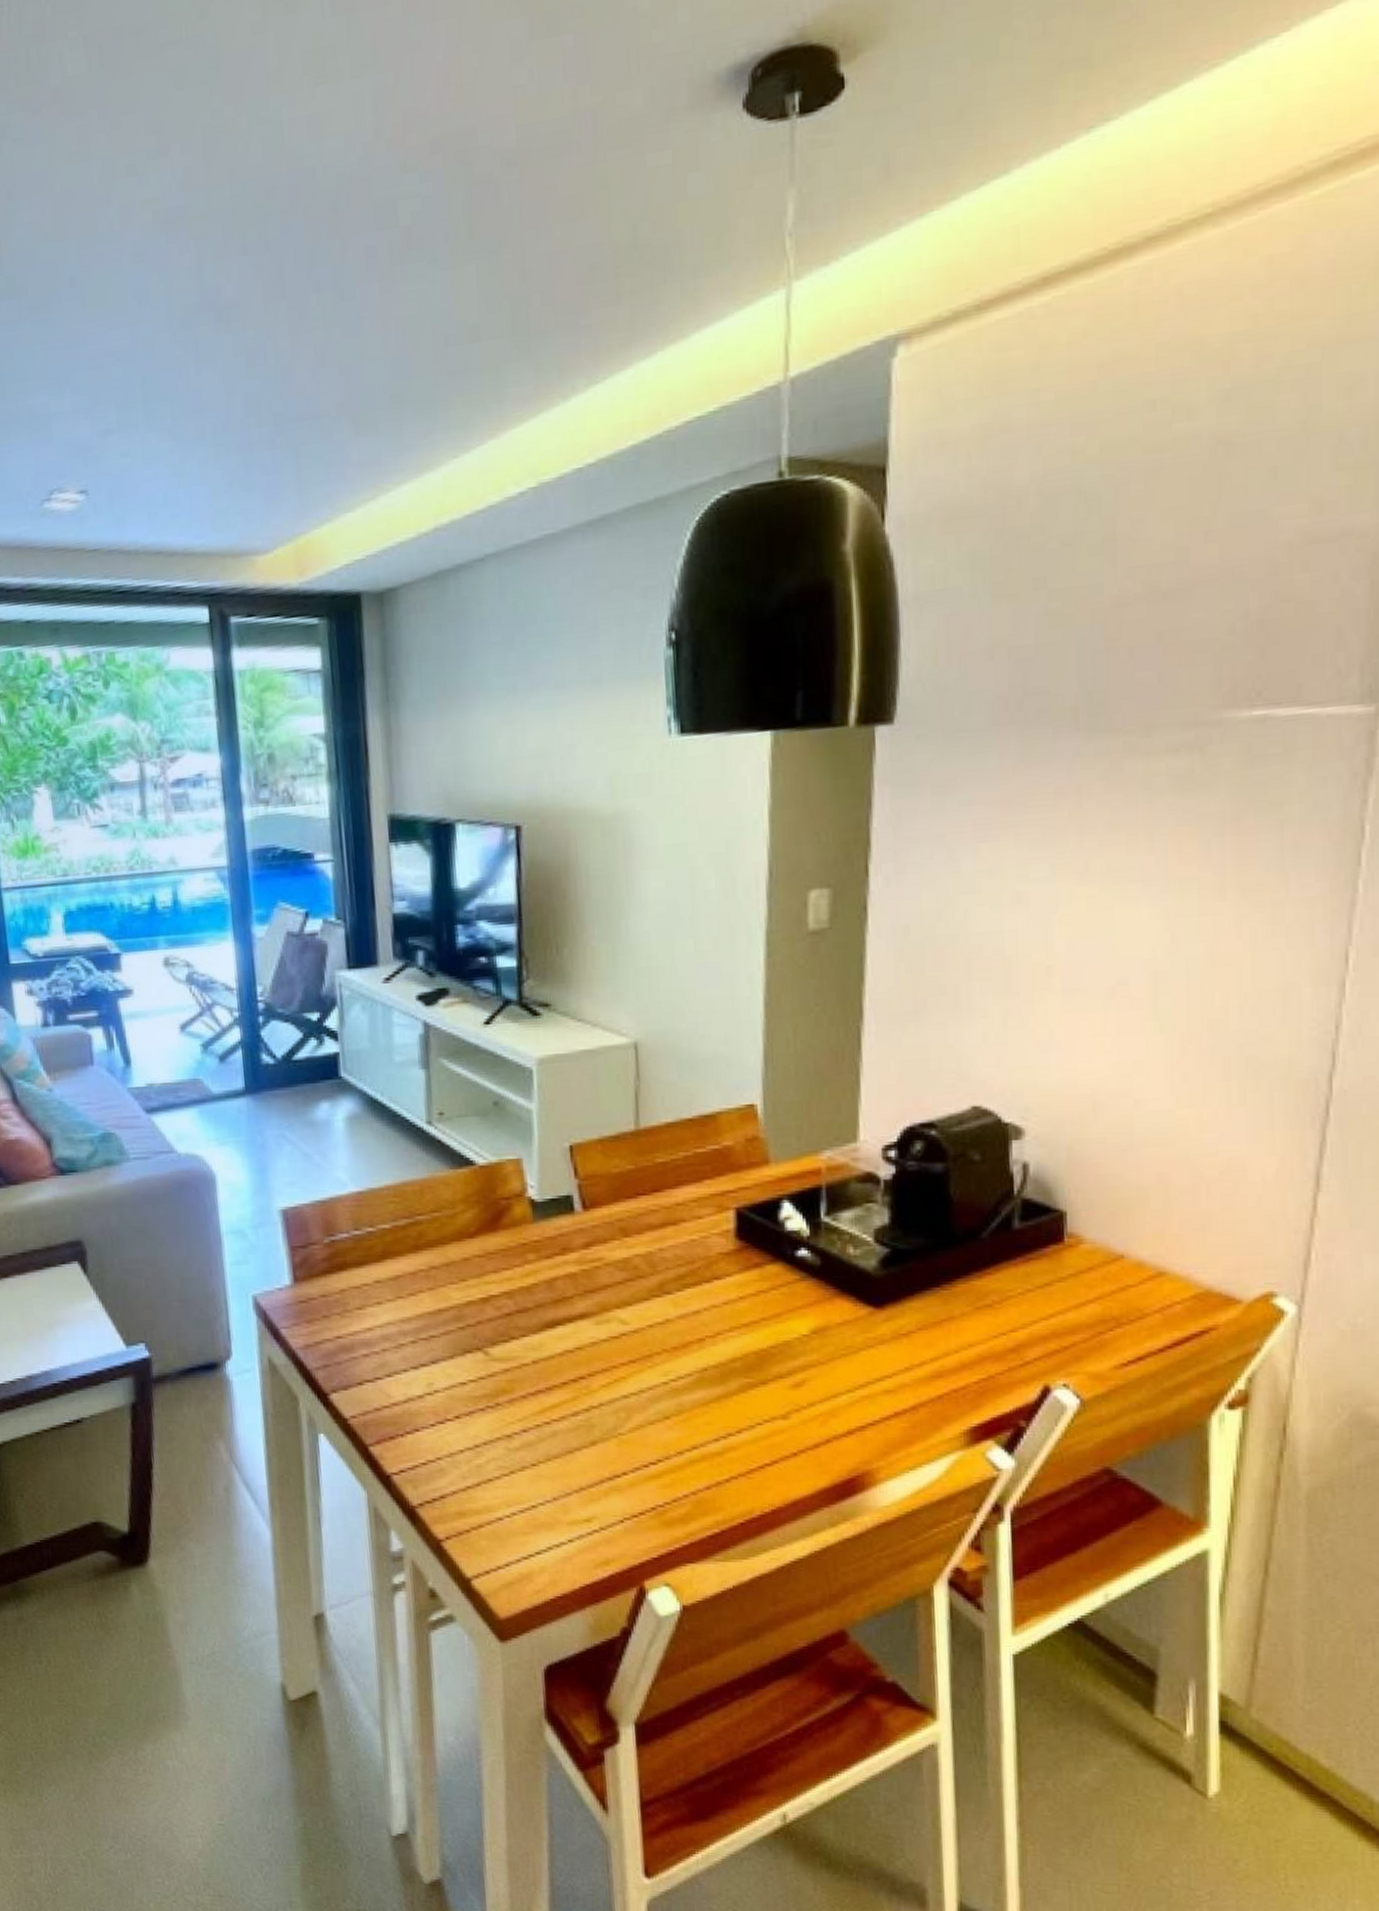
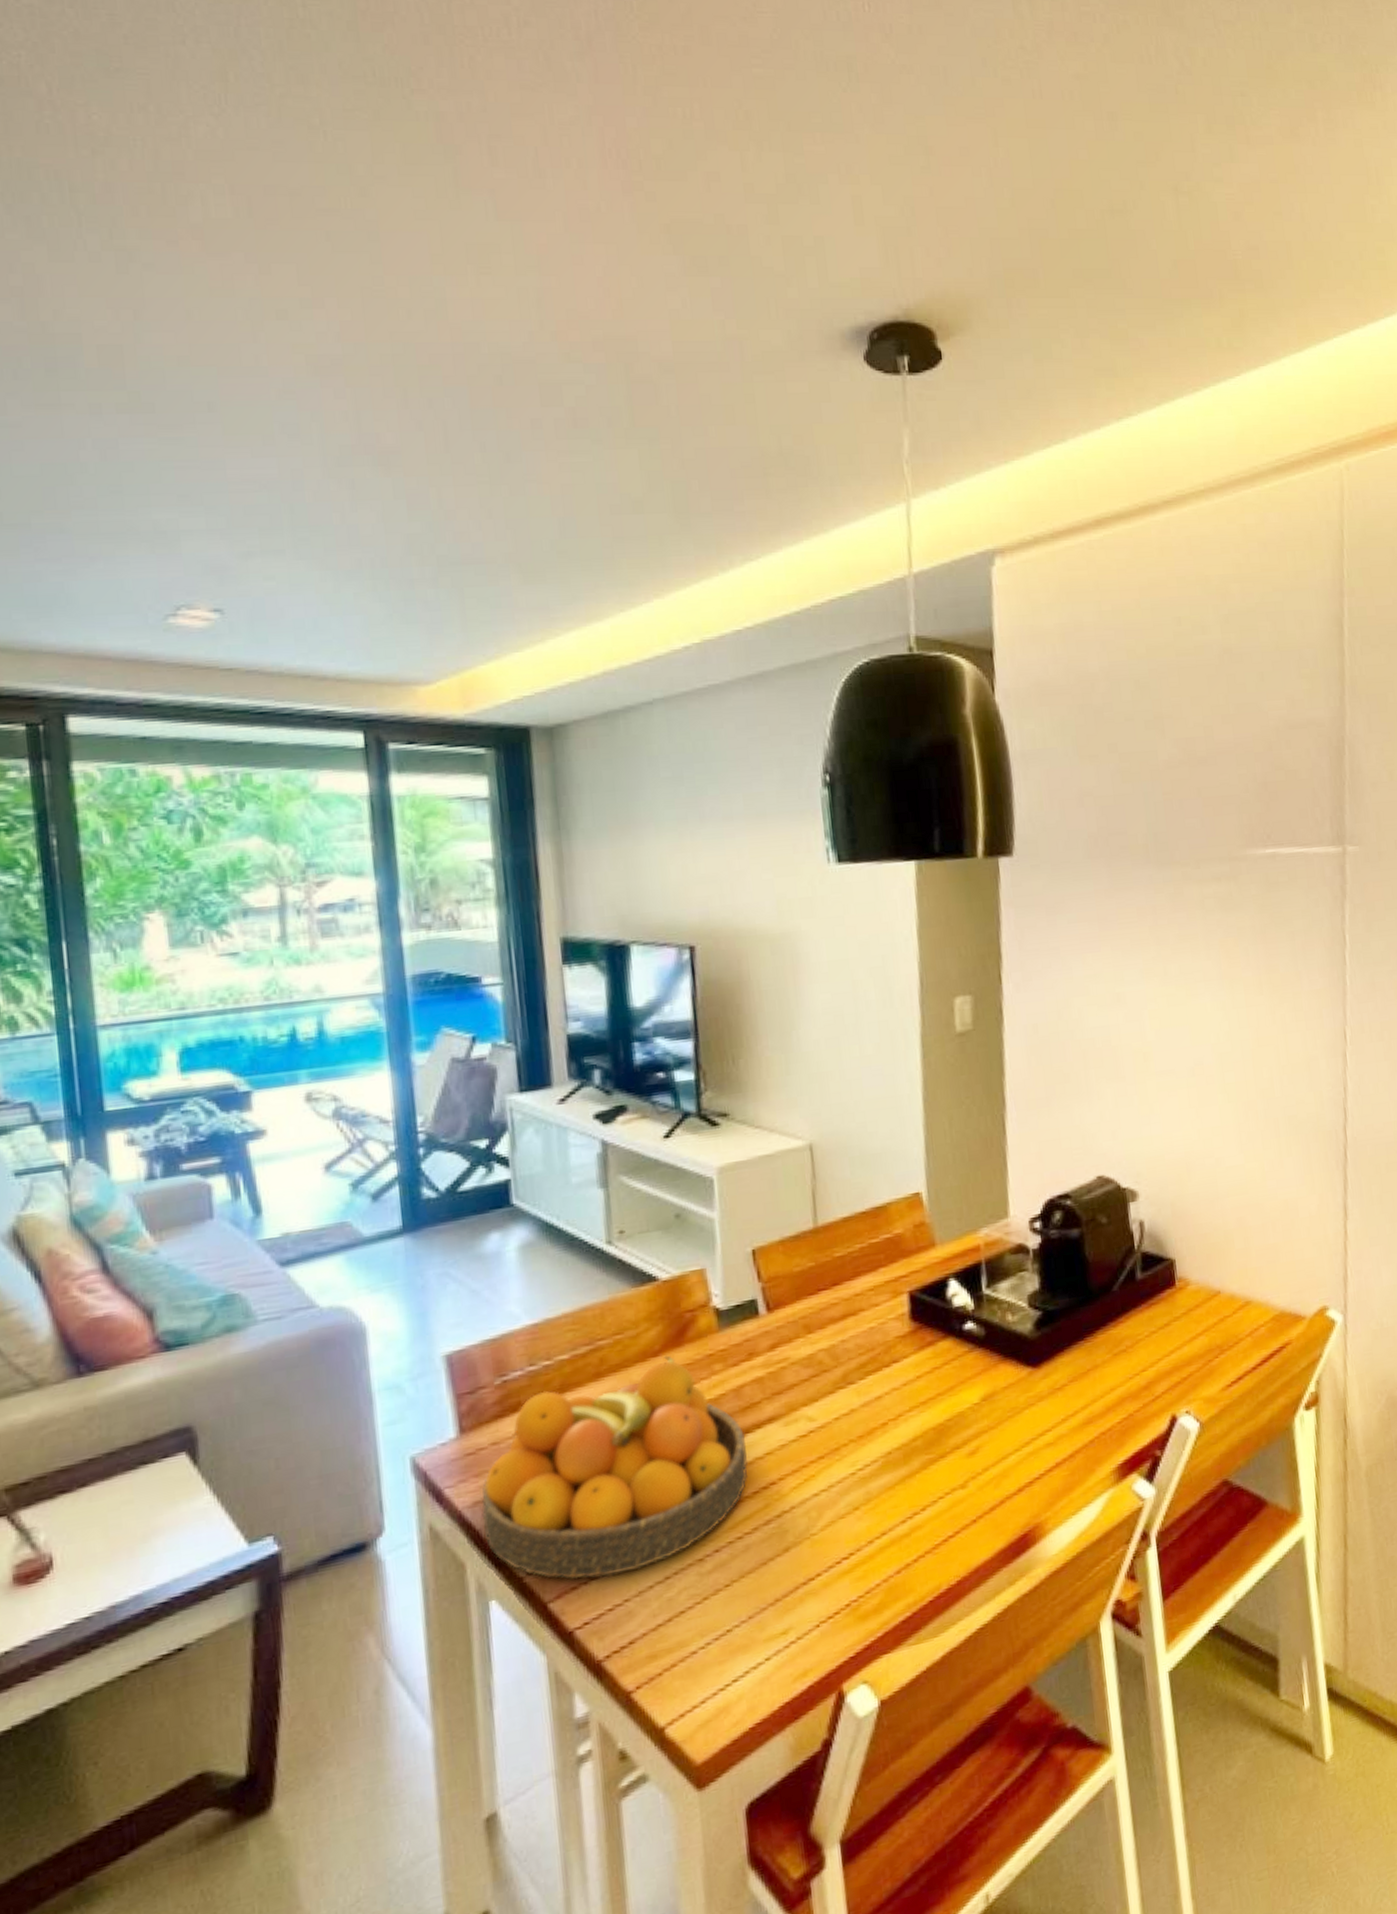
fruit bowl: none [312,1238,559,1433] -> present [482,1355,749,1579]

